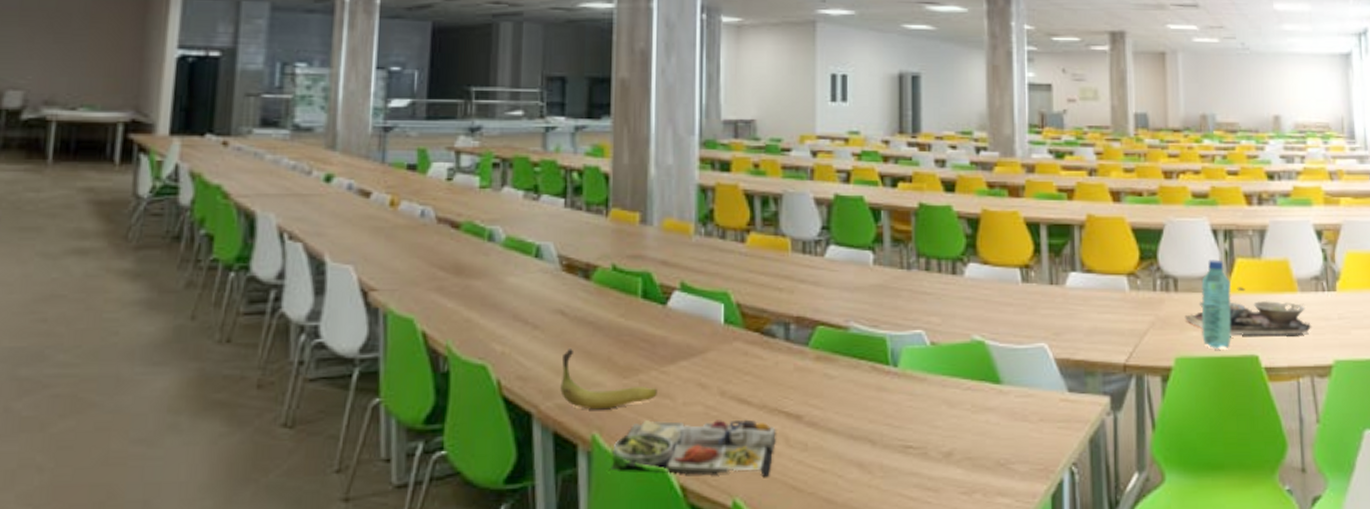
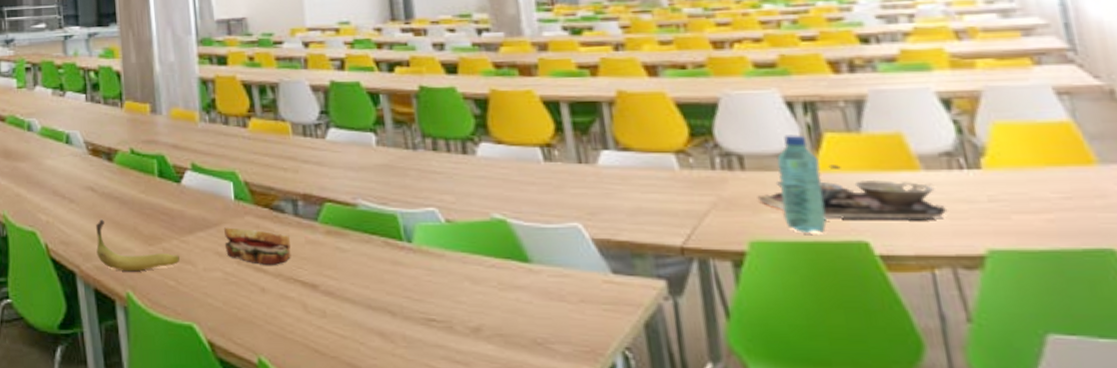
food tray: present [609,419,776,477] -> none [144,283,294,339]
sandwich: none [708,355,778,396] -> present [223,227,291,265]

